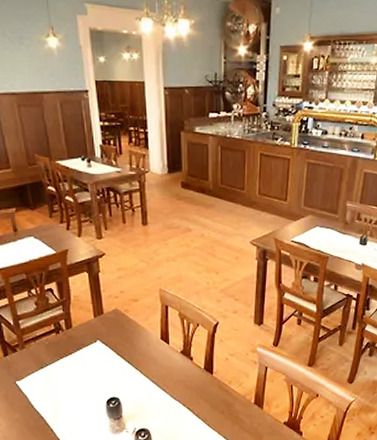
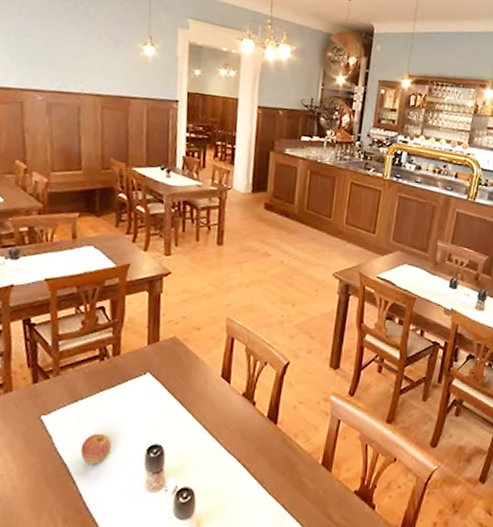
apple: none [52,391,78,417] -> present [80,433,112,465]

